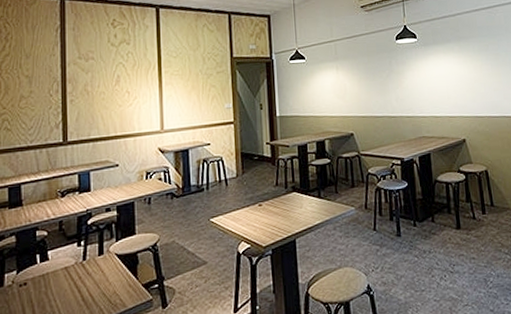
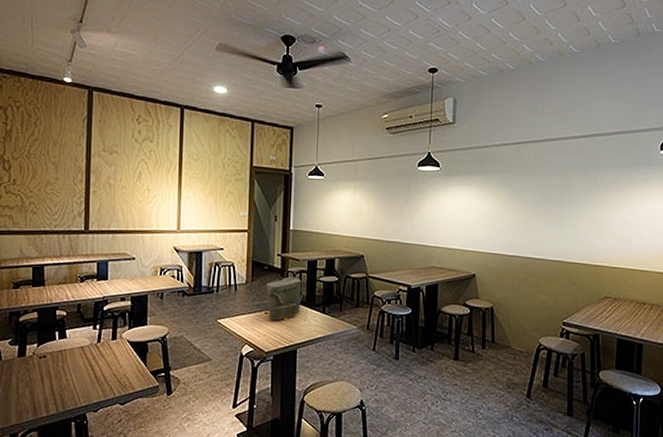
bag: none [258,163,298,212] -> present [266,276,305,321]

